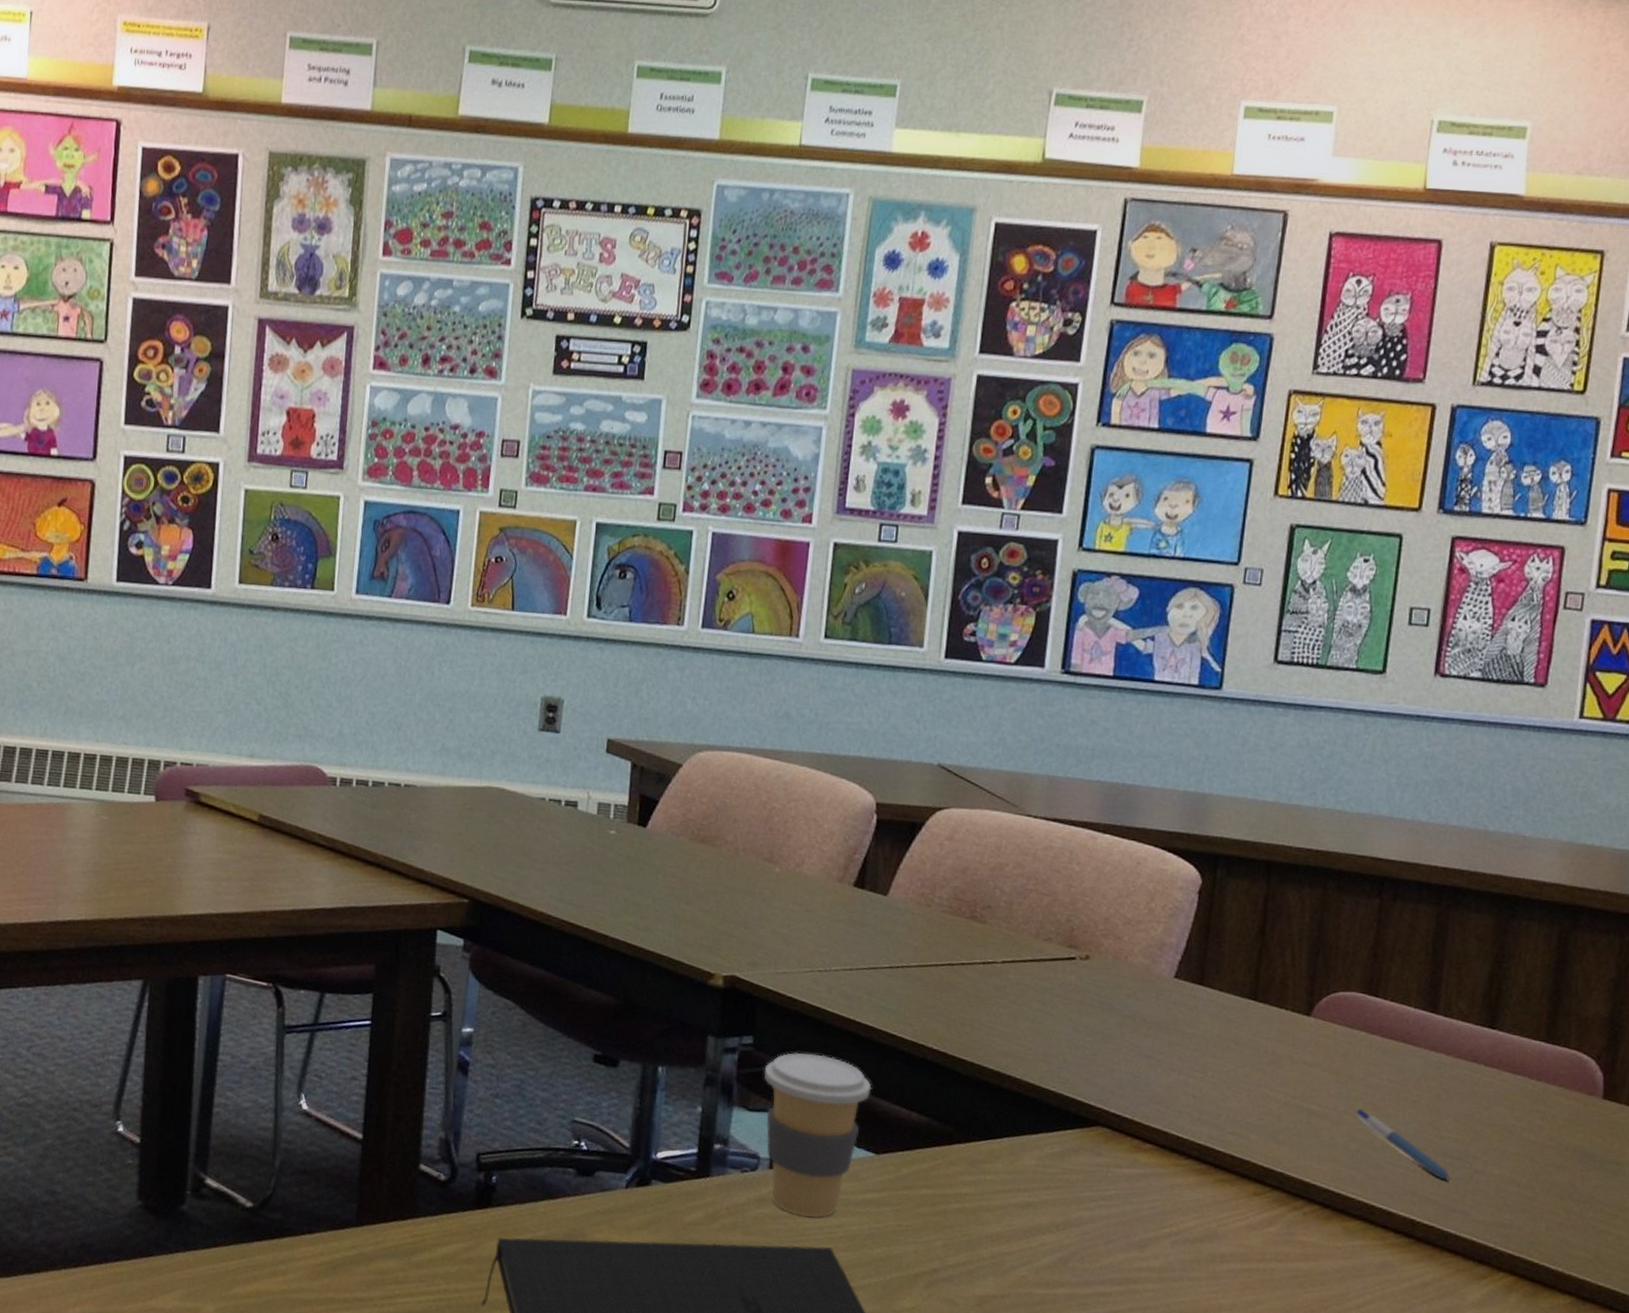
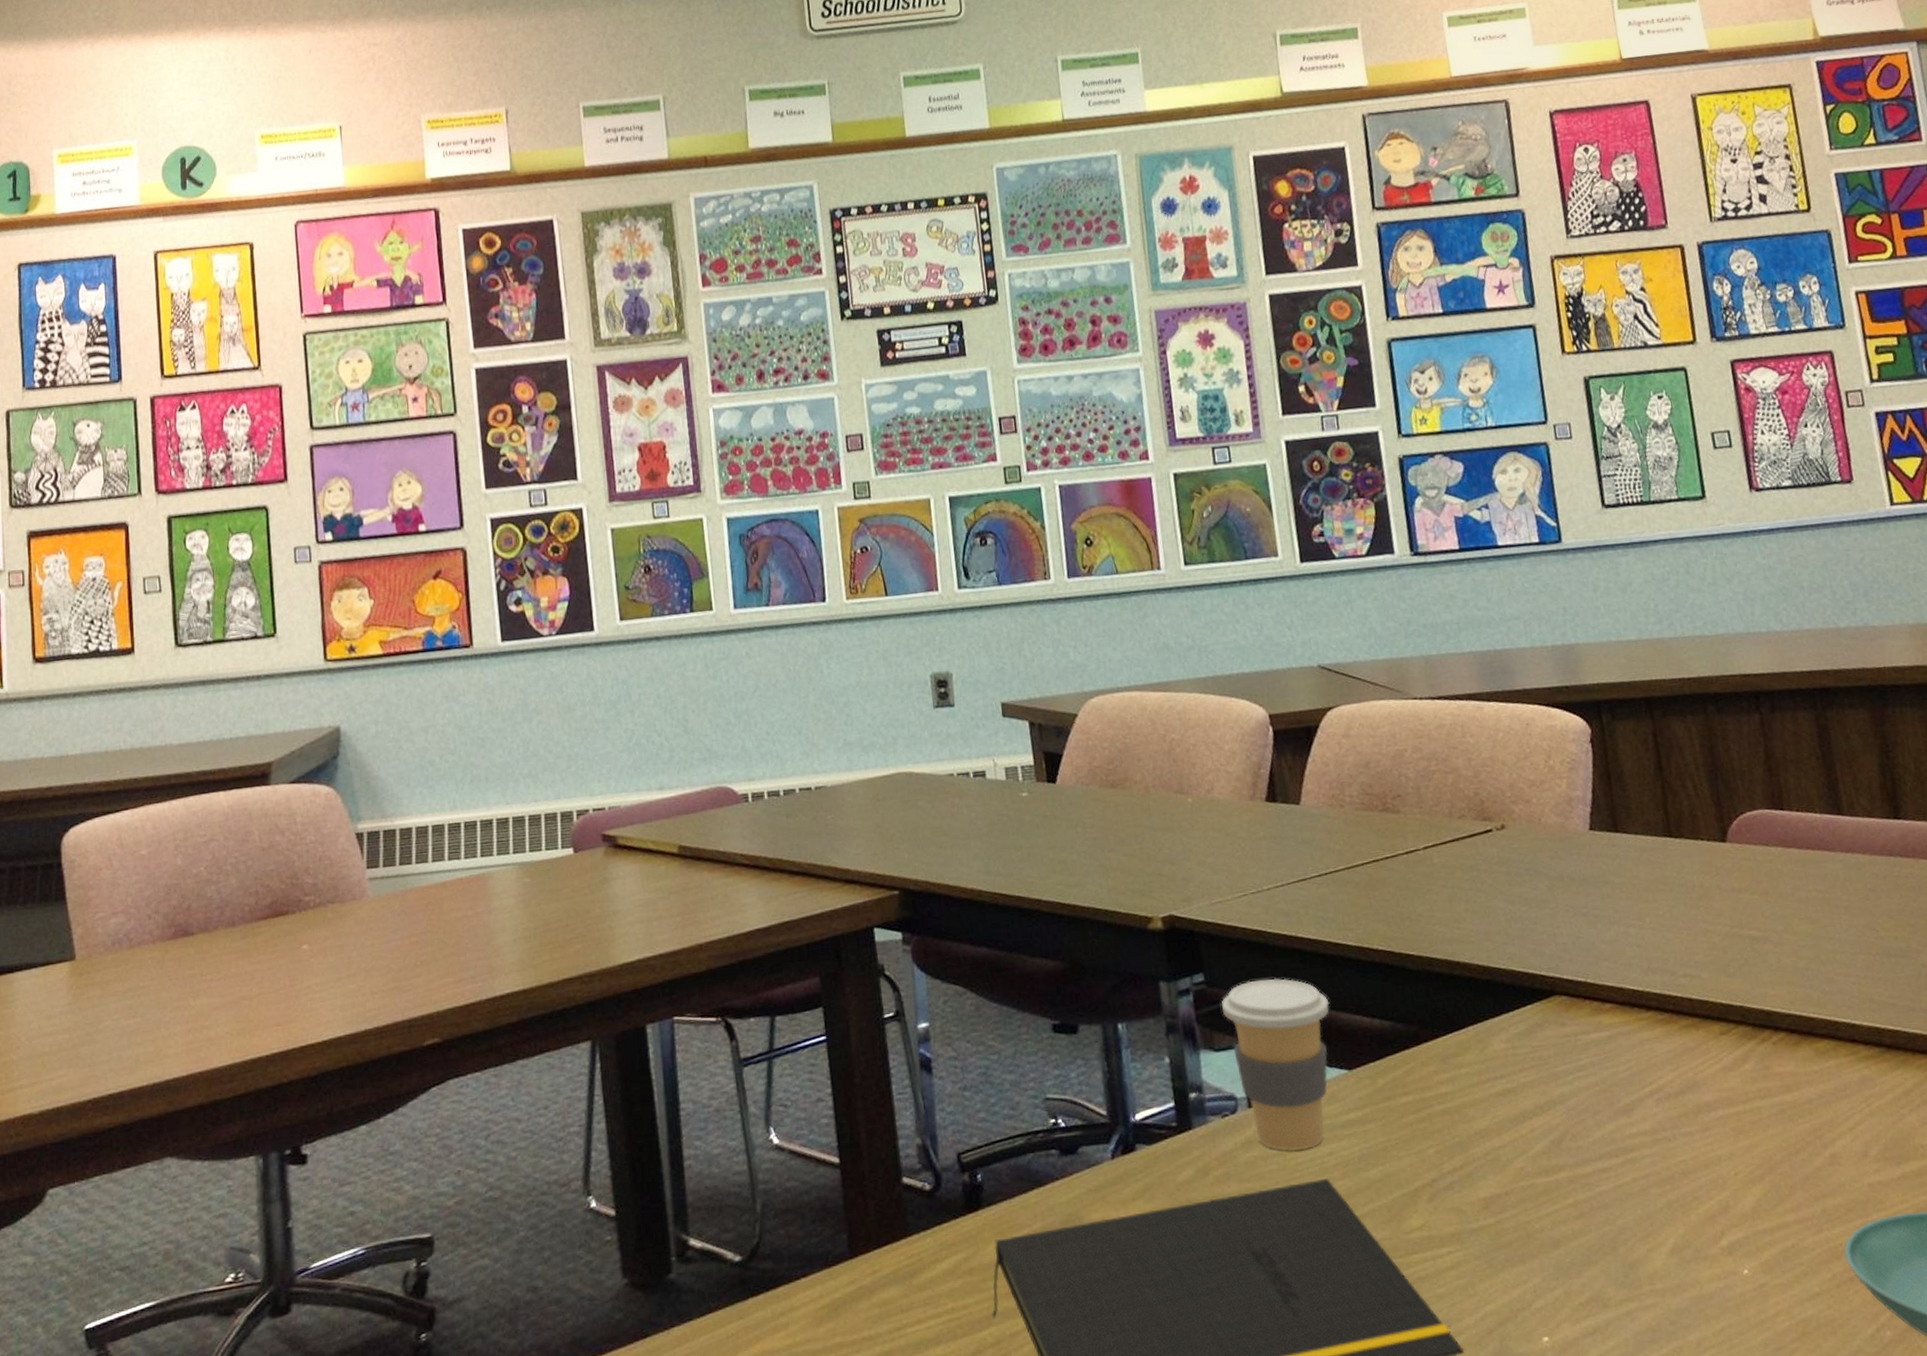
pen: present [1355,1108,1451,1181] -> none [1792,924,1902,981]

